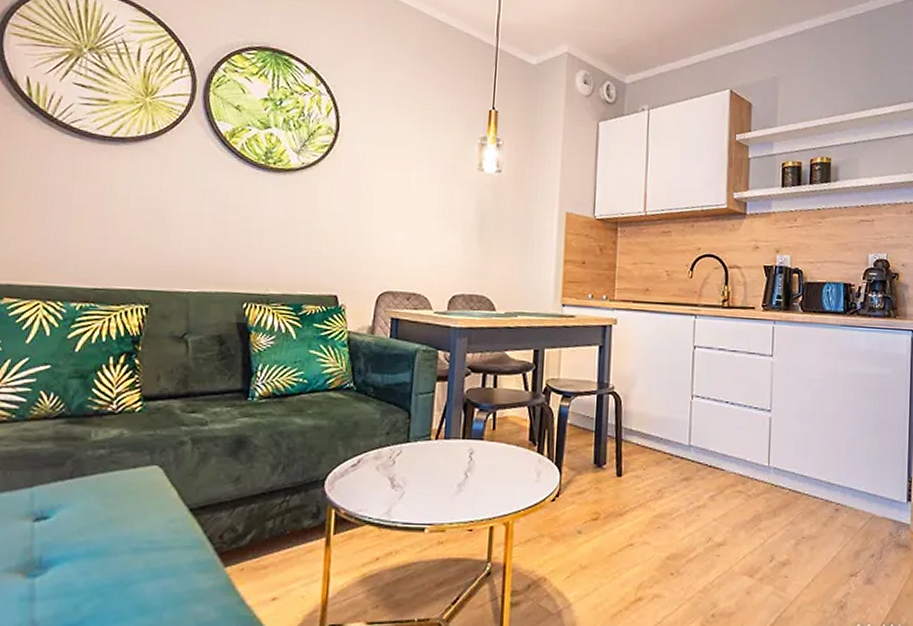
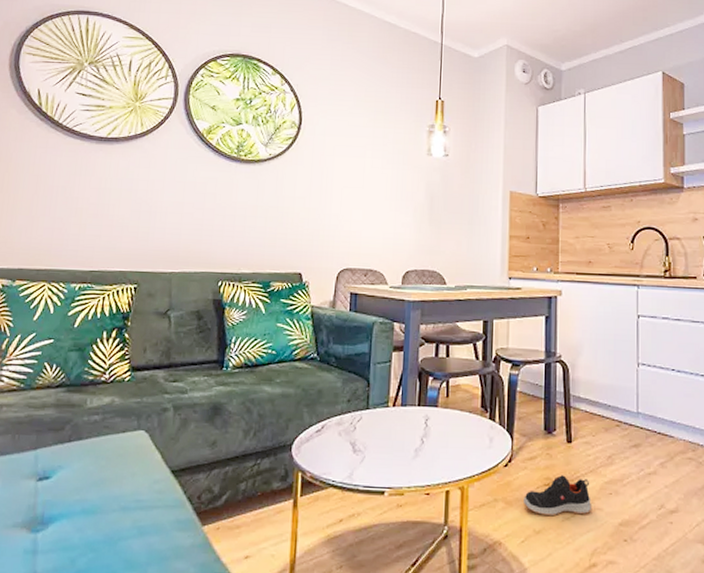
shoe: none [570,509,640,550] -> present [524,475,593,515]

